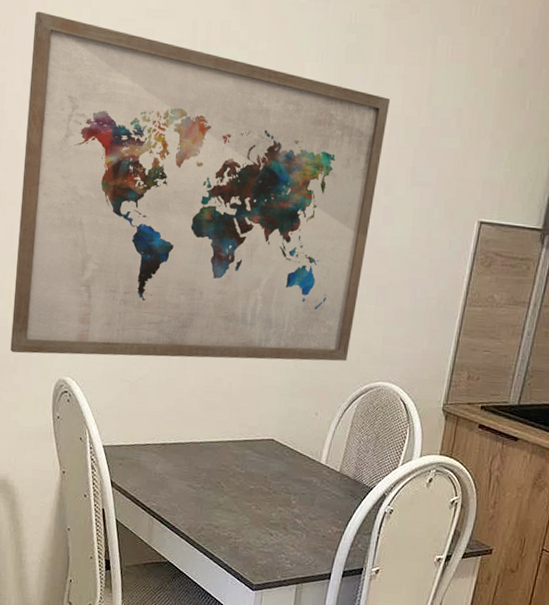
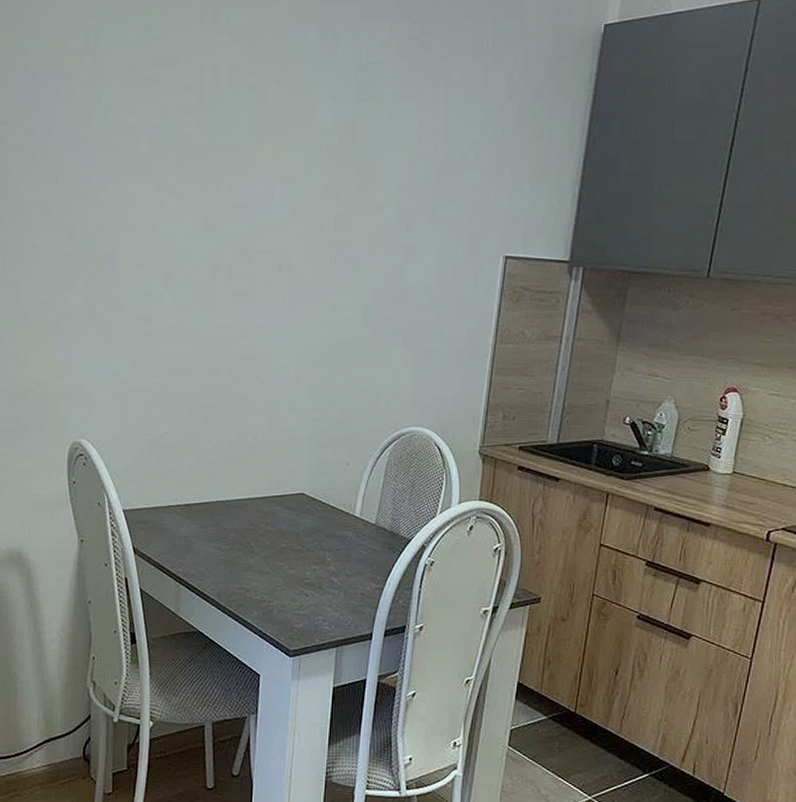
wall art: present [10,11,391,361] -> none [20,63,406,417]

